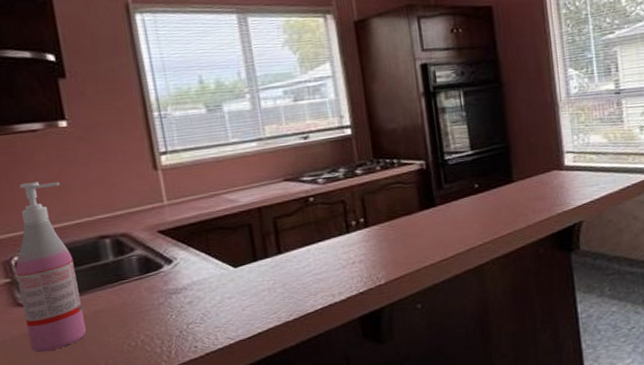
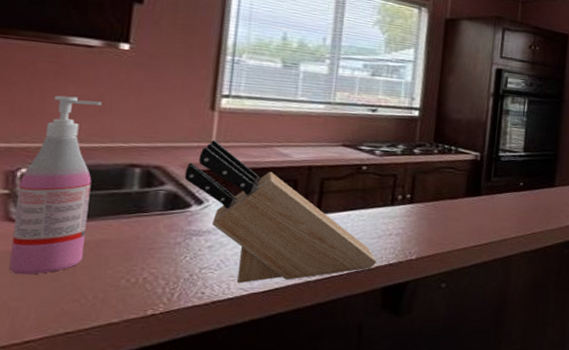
knife block: none [148,198,348,332] -> present [184,140,377,283]

